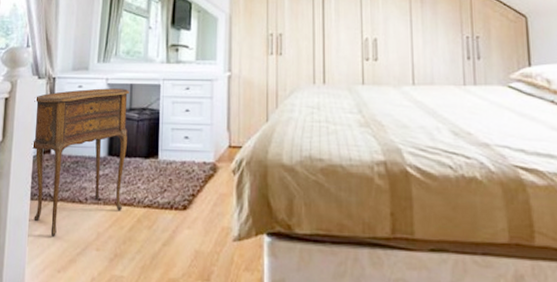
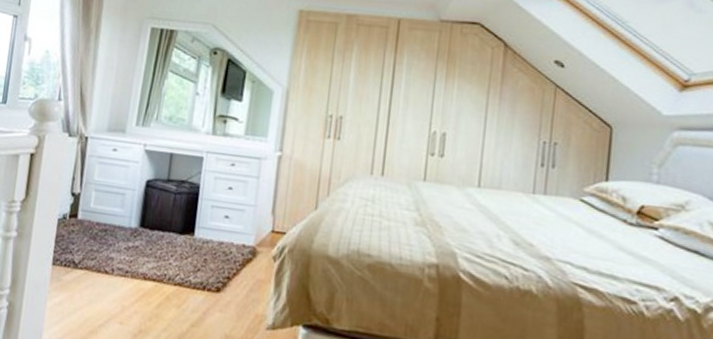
side table: present [31,88,130,236] -> none [54,153,169,305]

